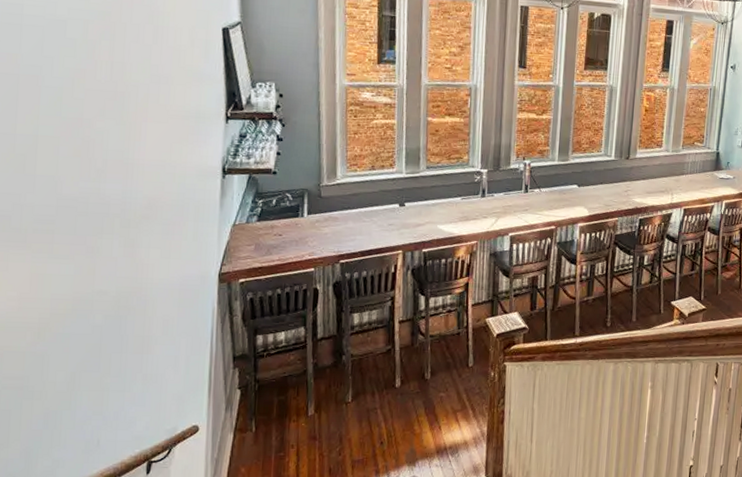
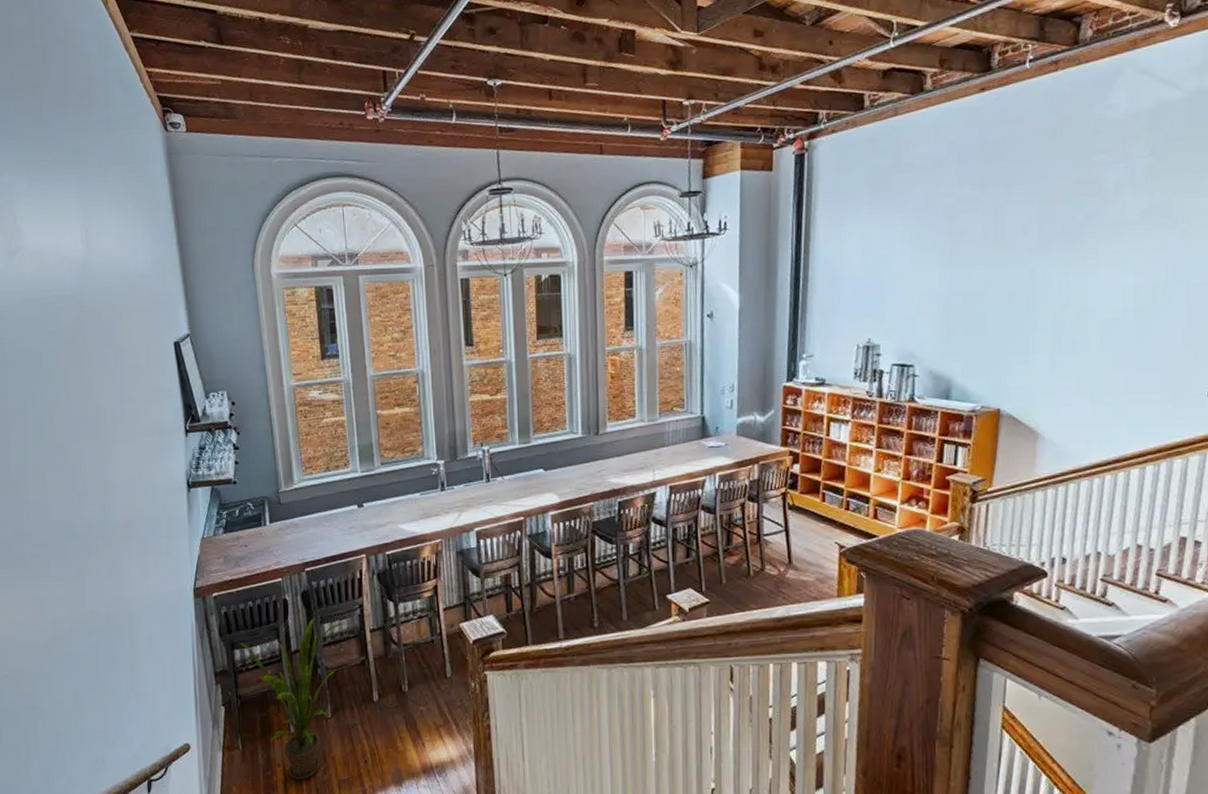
house plant: none [261,307,373,461] -> present [237,617,344,780]

